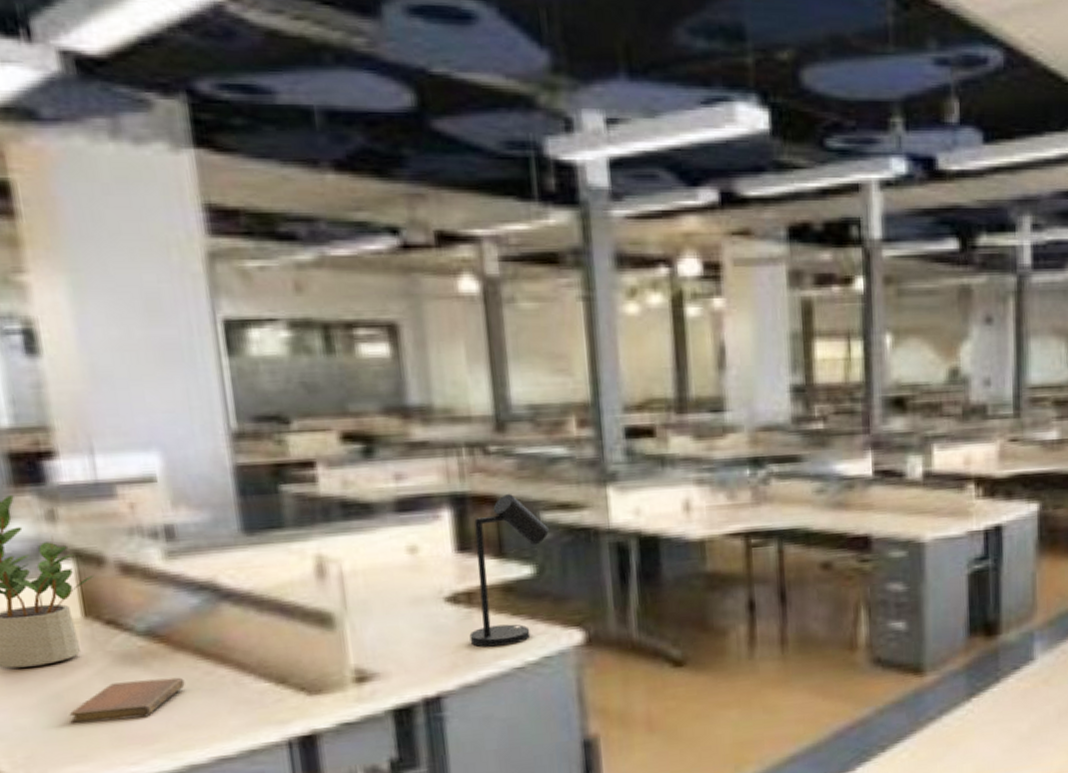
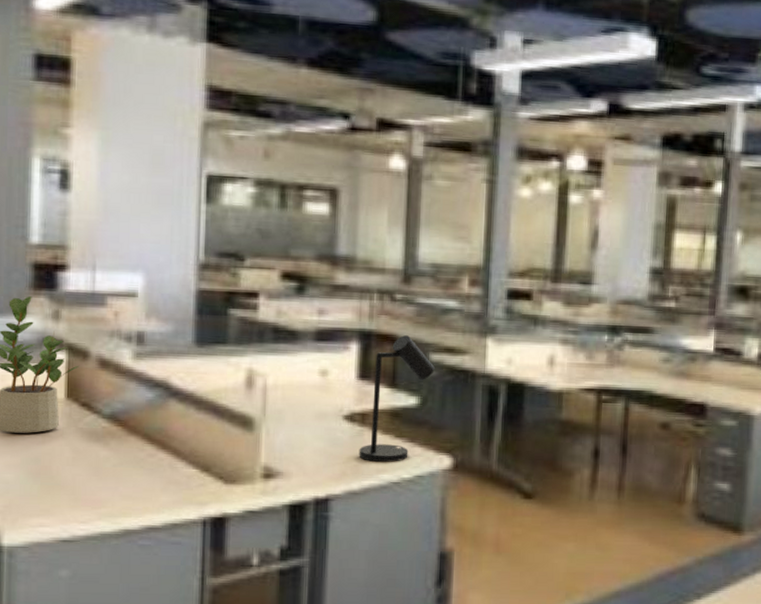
notebook: present [69,677,185,724] -> none [42,454,132,485]

